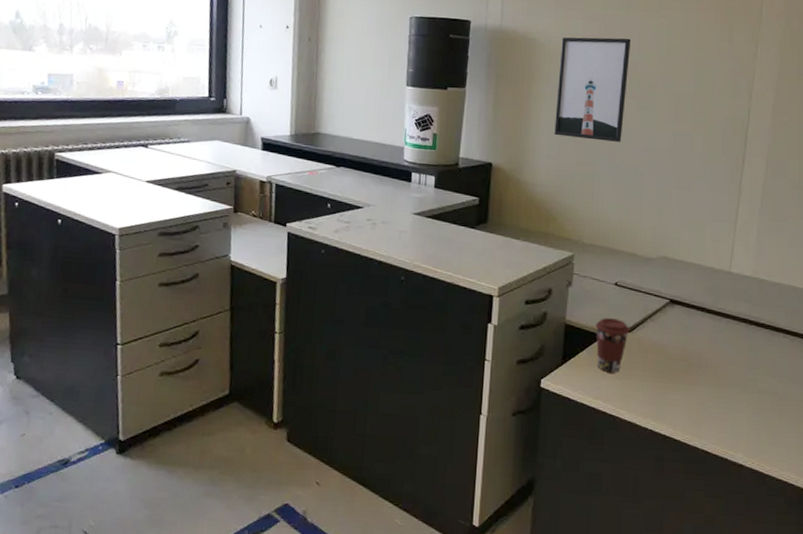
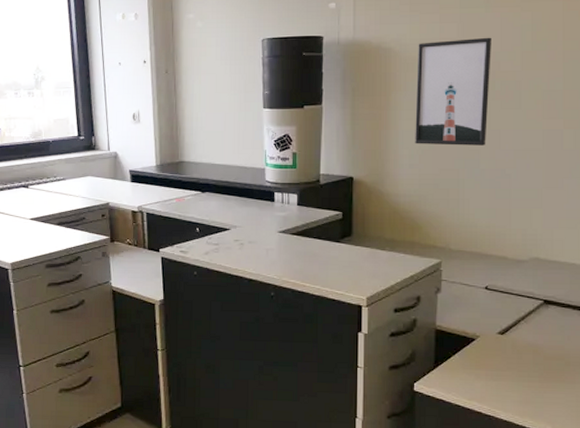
coffee cup: present [595,318,631,373] -> none [466,322,504,375]

